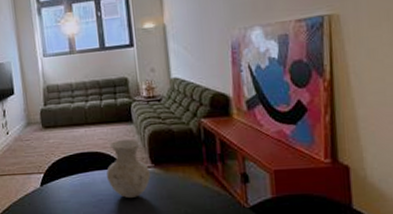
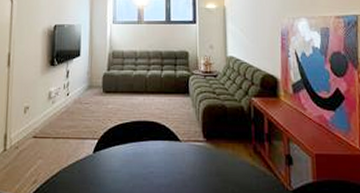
vase: present [106,139,150,199] -> none [160,111,201,173]

